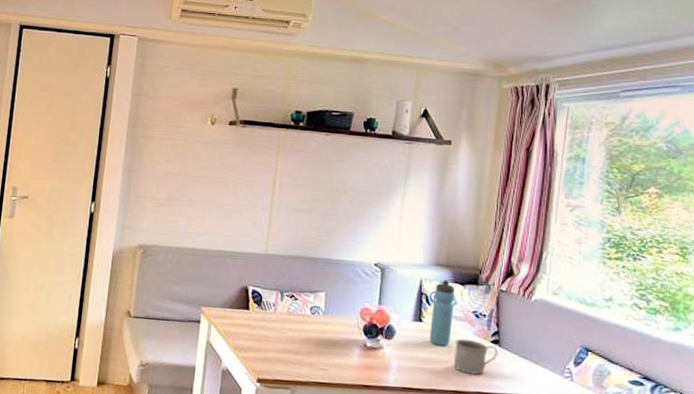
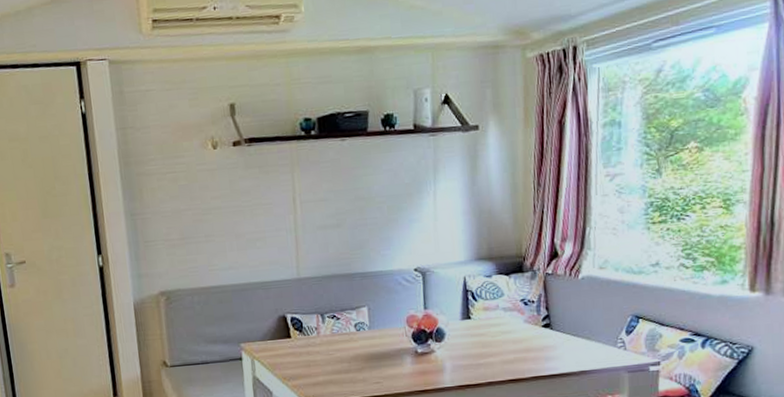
water bottle: present [429,280,455,346] -> none [479,273,502,339]
mug: present [453,338,498,375] -> none [506,327,550,361]

